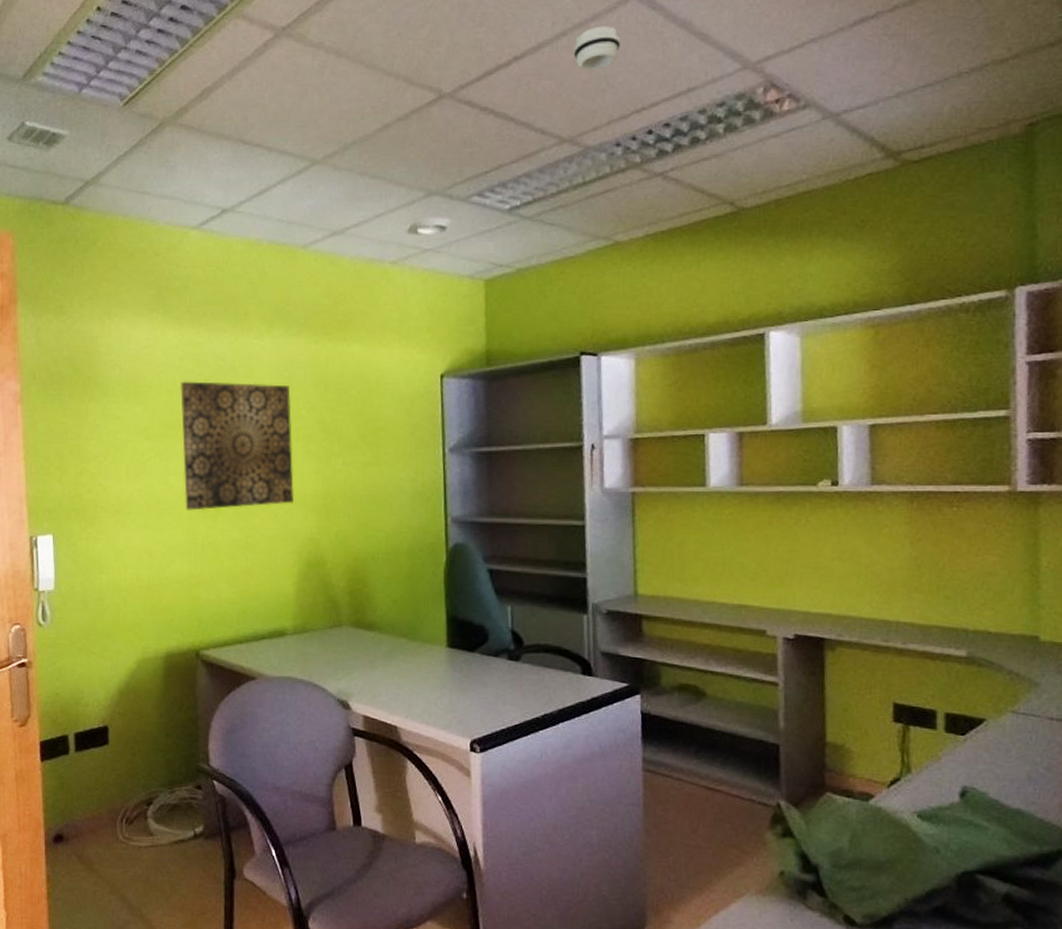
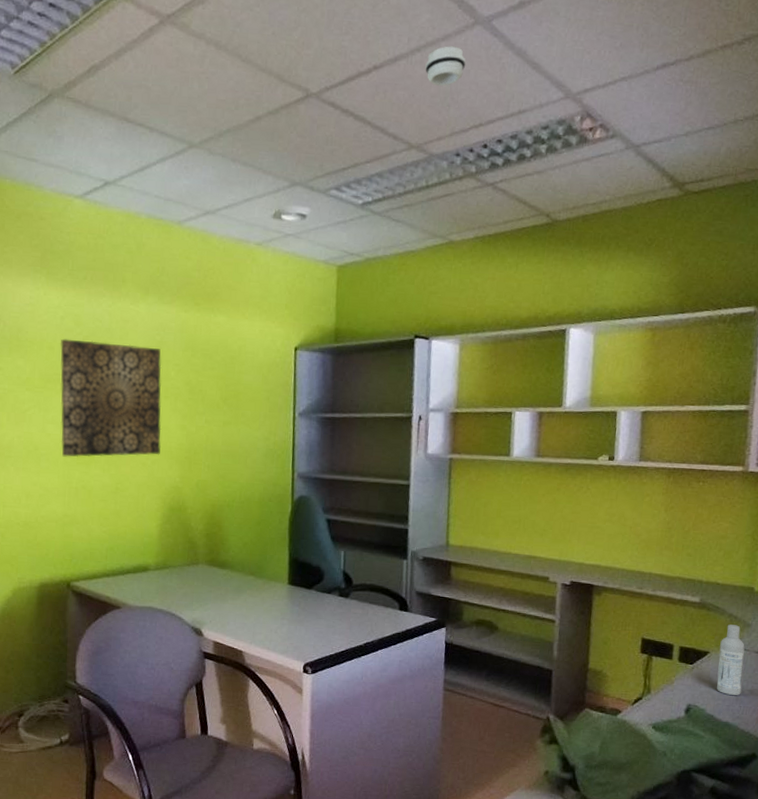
bottle: none [999,684,1035,774] -> present [717,624,745,695]

